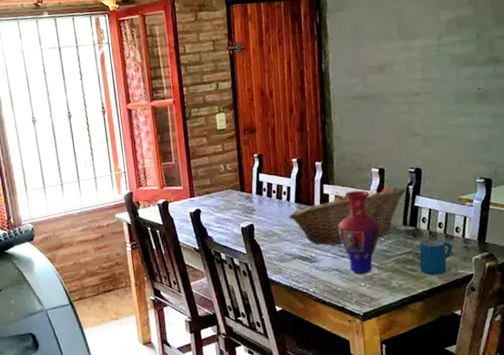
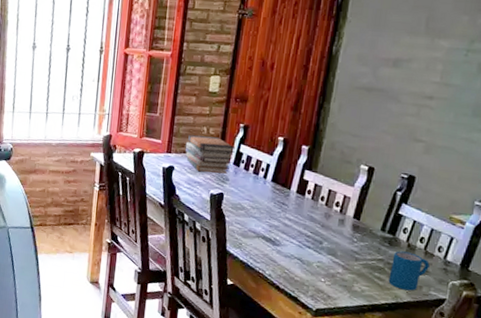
book stack: none [206,172,255,209] -> present [185,135,235,174]
fruit basket: present [289,186,406,246] -> none [262,180,393,238]
vase: present [337,190,381,275] -> none [309,183,356,270]

